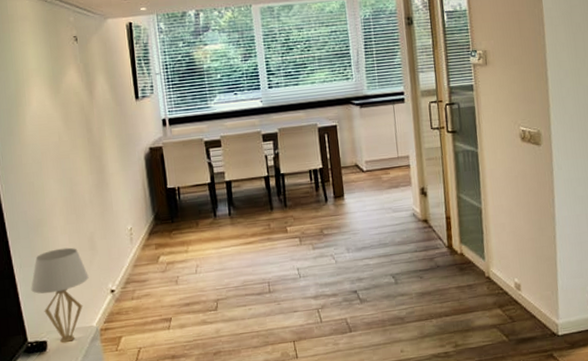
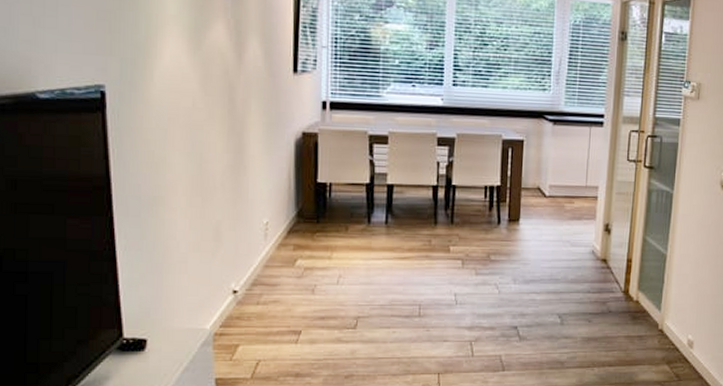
table lamp: present [31,247,89,344] -> none [135,234,208,345]

